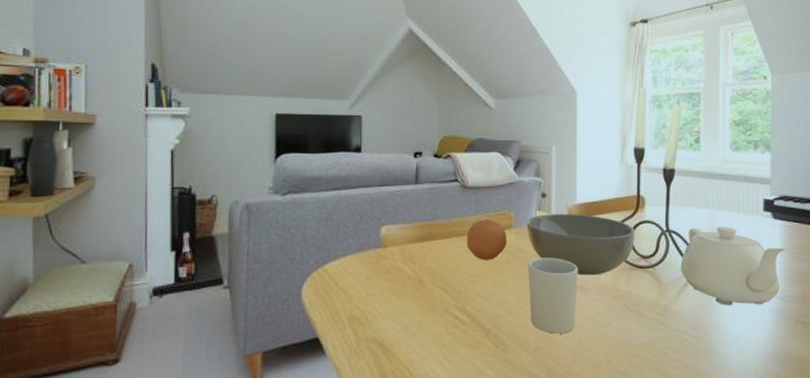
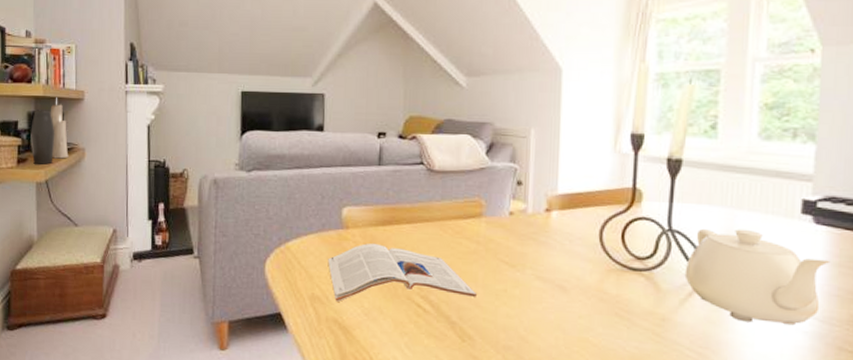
magazine: none [366,259,510,320] -> present [328,243,478,302]
fruit: present [466,219,507,260] -> none [431,205,476,250]
bowl: present [526,213,636,276] -> none [498,203,629,275]
mug: present [528,257,578,334] -> none [499,250,557,335]

